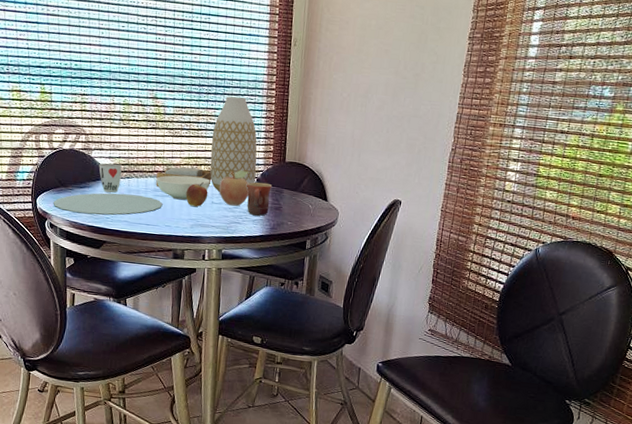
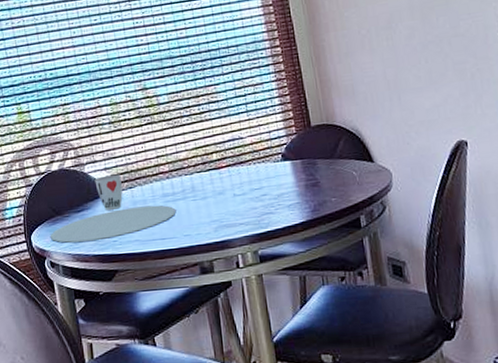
napkin holder: present [156,167,212,188] -> none [162,157,229,192]
bowl: present [156,175,211,200] -> none [163,167,227,201]
fruit: present [186,182,208,207] -> none [200,173,228,205]
vase: present [210,96,257,192] -> none [217,63,280,181]
fruit: present [218,170,249,206] -> none [238,148,277,194]
mug: present [246,182,273,216] -> none [270,156,305,200]

